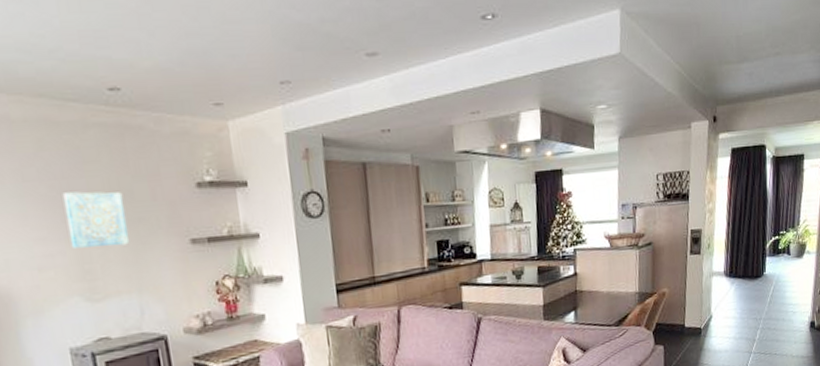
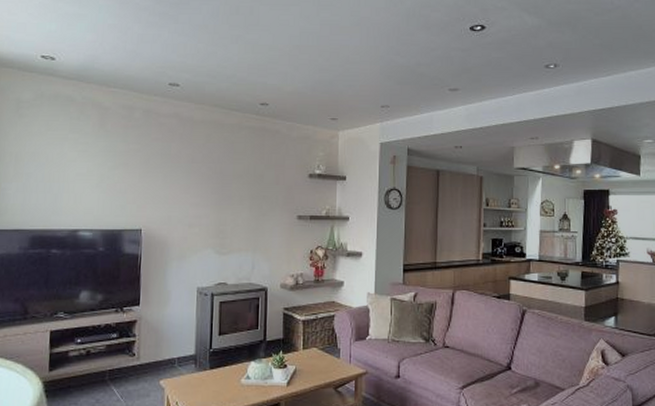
wall art: present [62,191,130,248] -> none [214,173,256,215]

